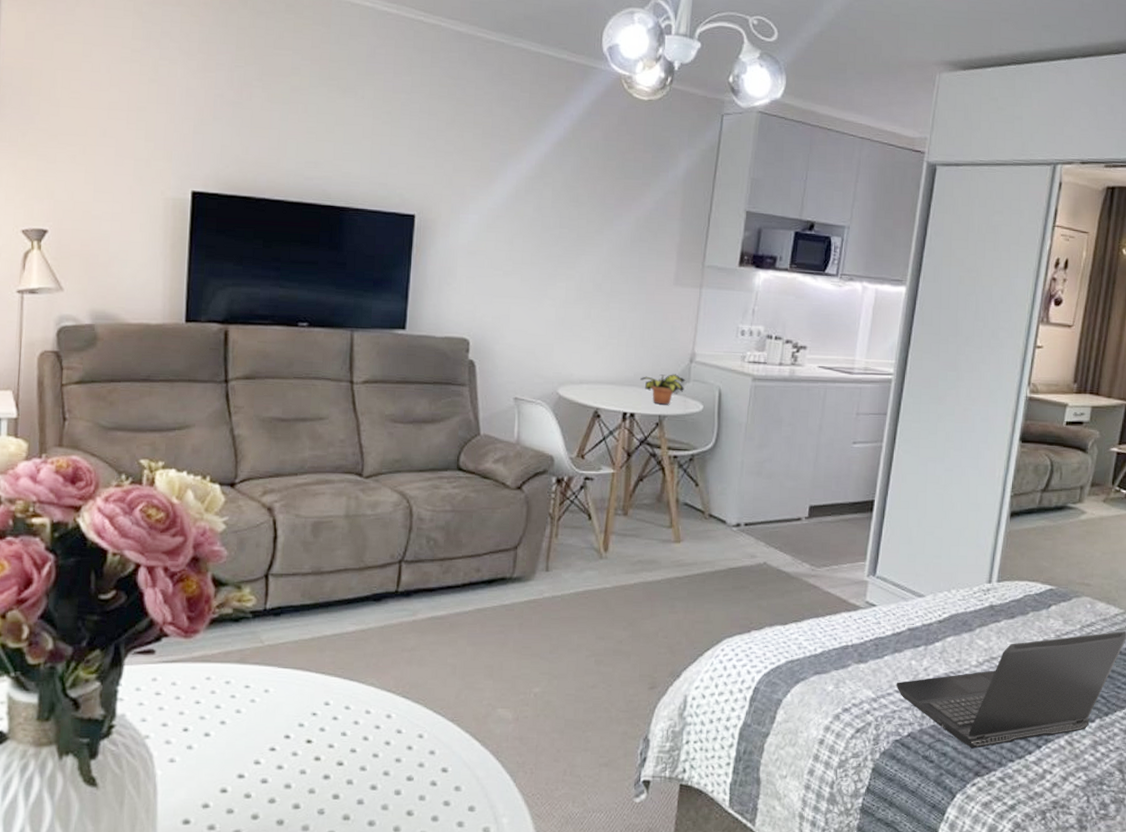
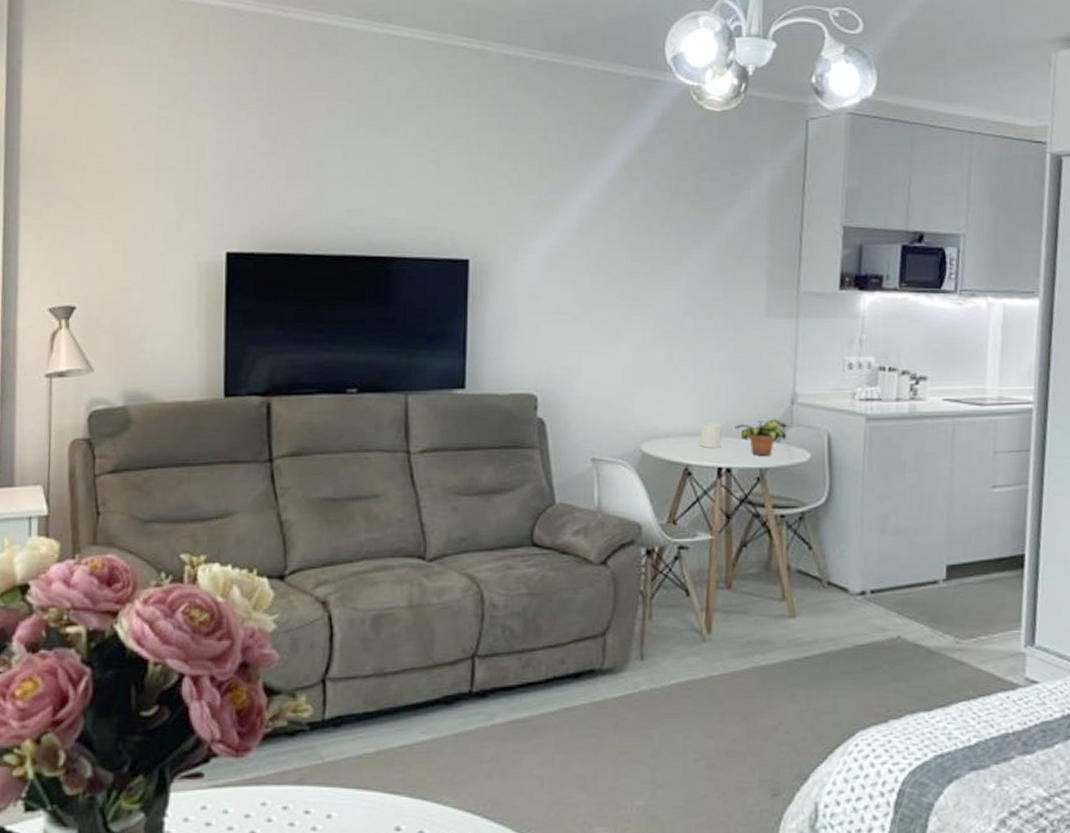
mug: none [609,373,630,395] -> present [700,423,723,448]

